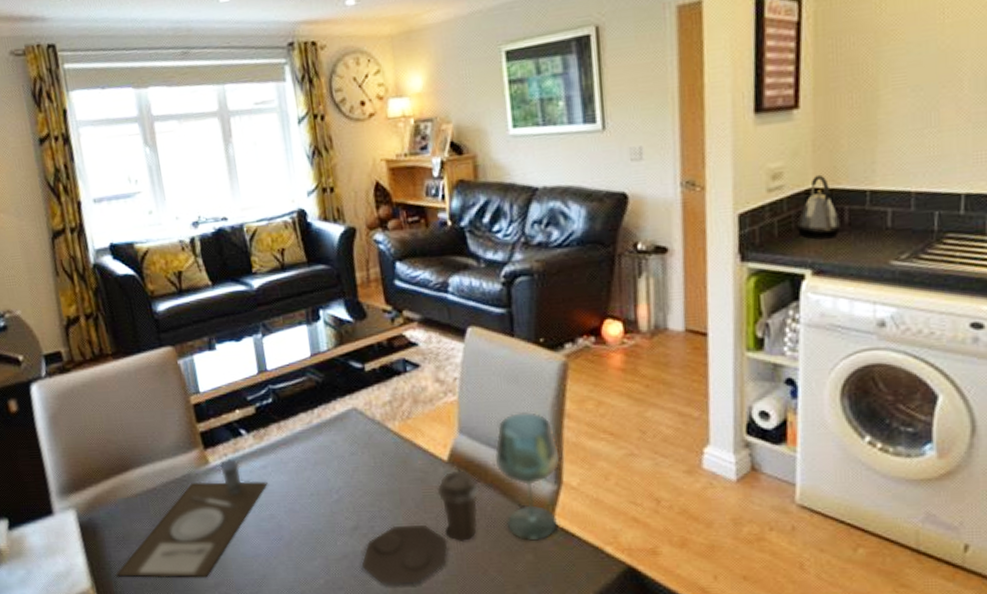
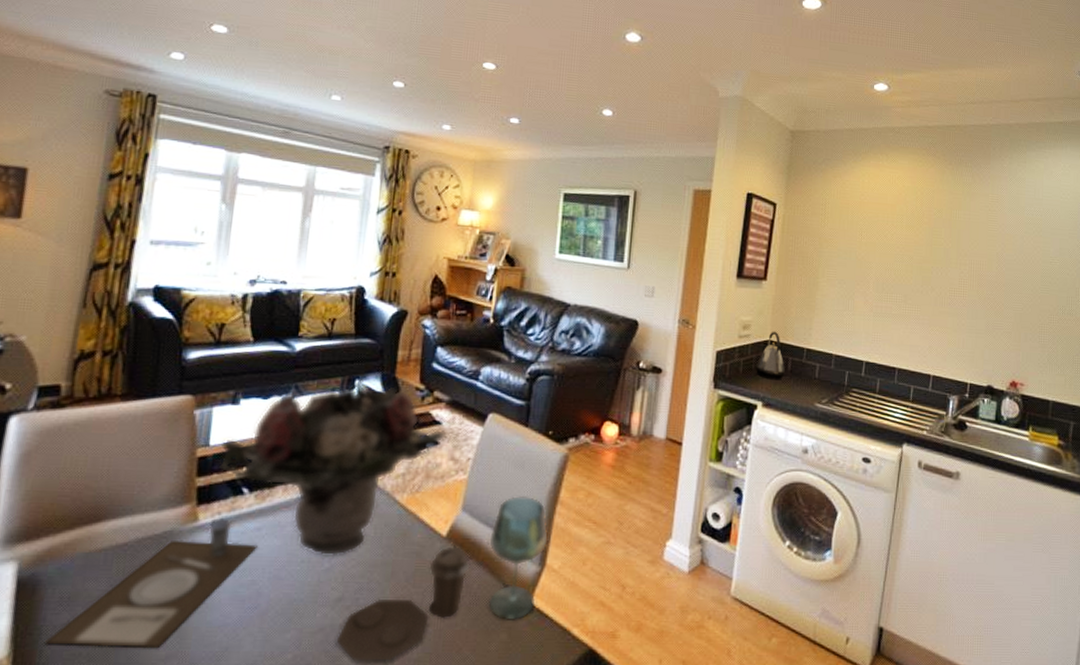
flower arrangement: none [210,308,427,488] -> present [219,379,447,556]

